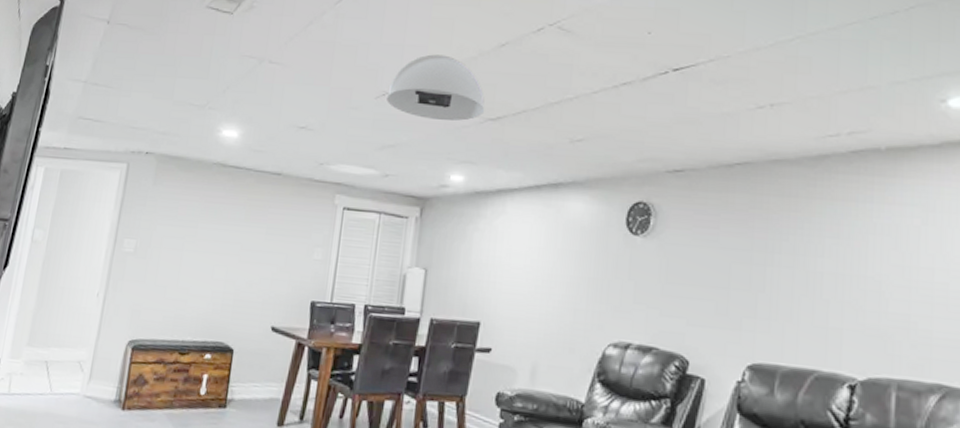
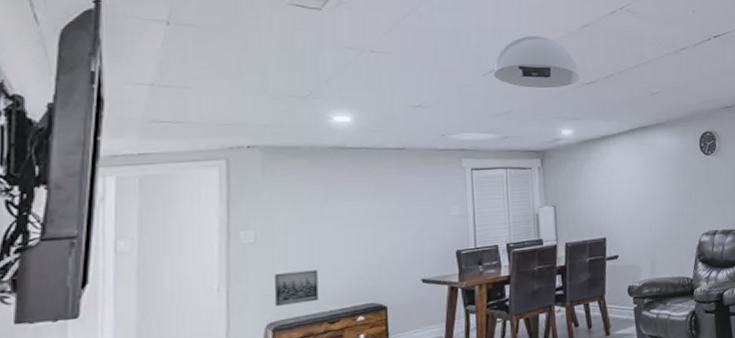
wall art: none [138,289,180,327] -> present [274,269,319,306]

